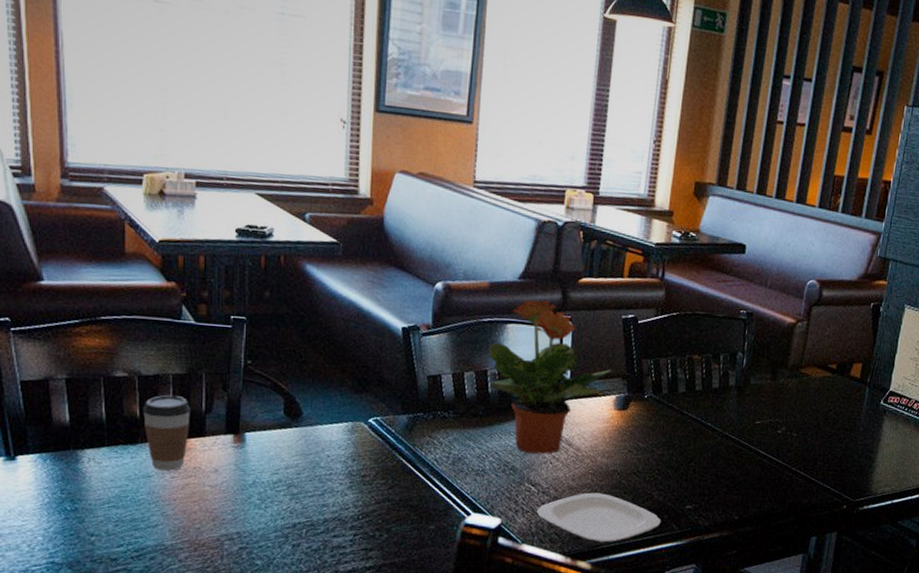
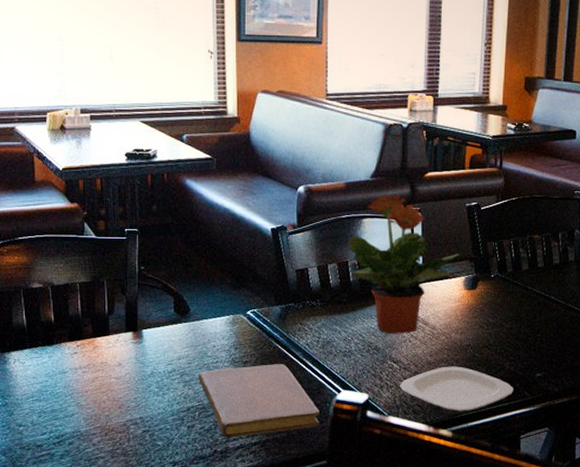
coffee cup: present [142,394,191,471] -> none [56,301,96,366]
notebook: none [308,479,446,560] -> present [199,364,321,438]

